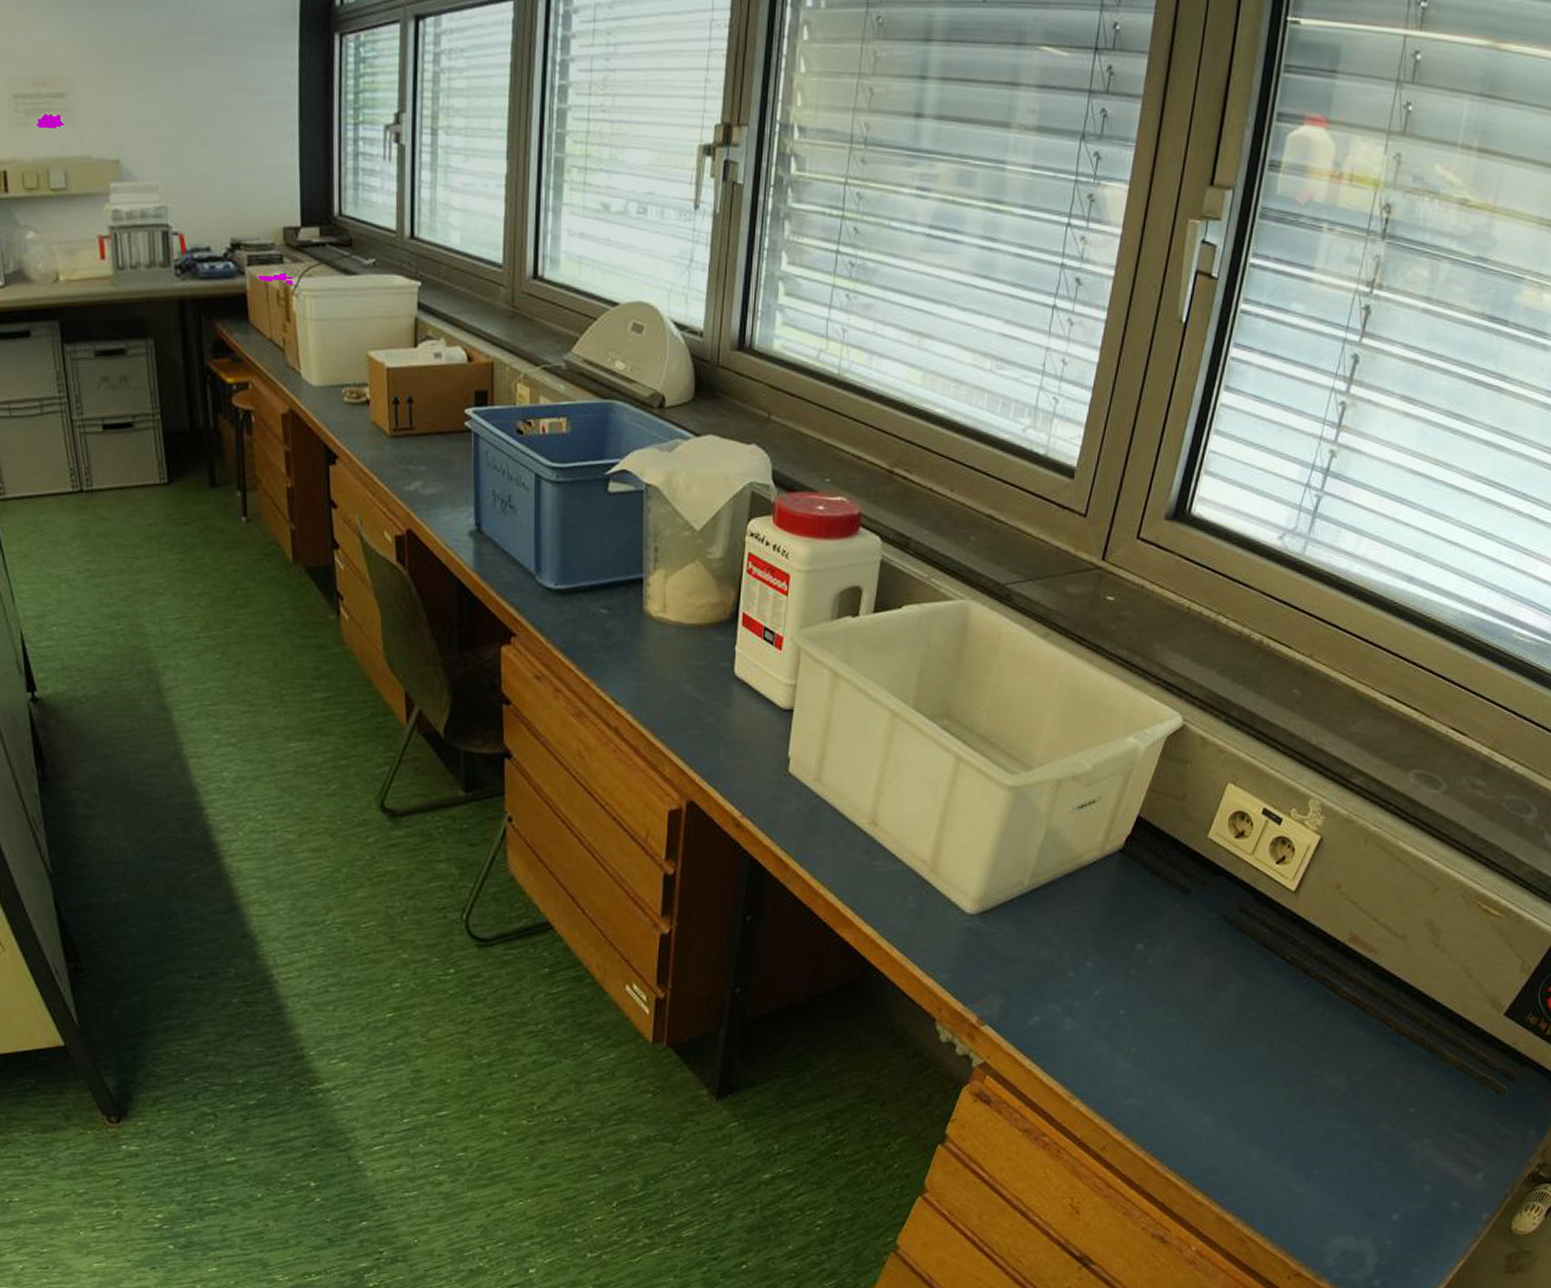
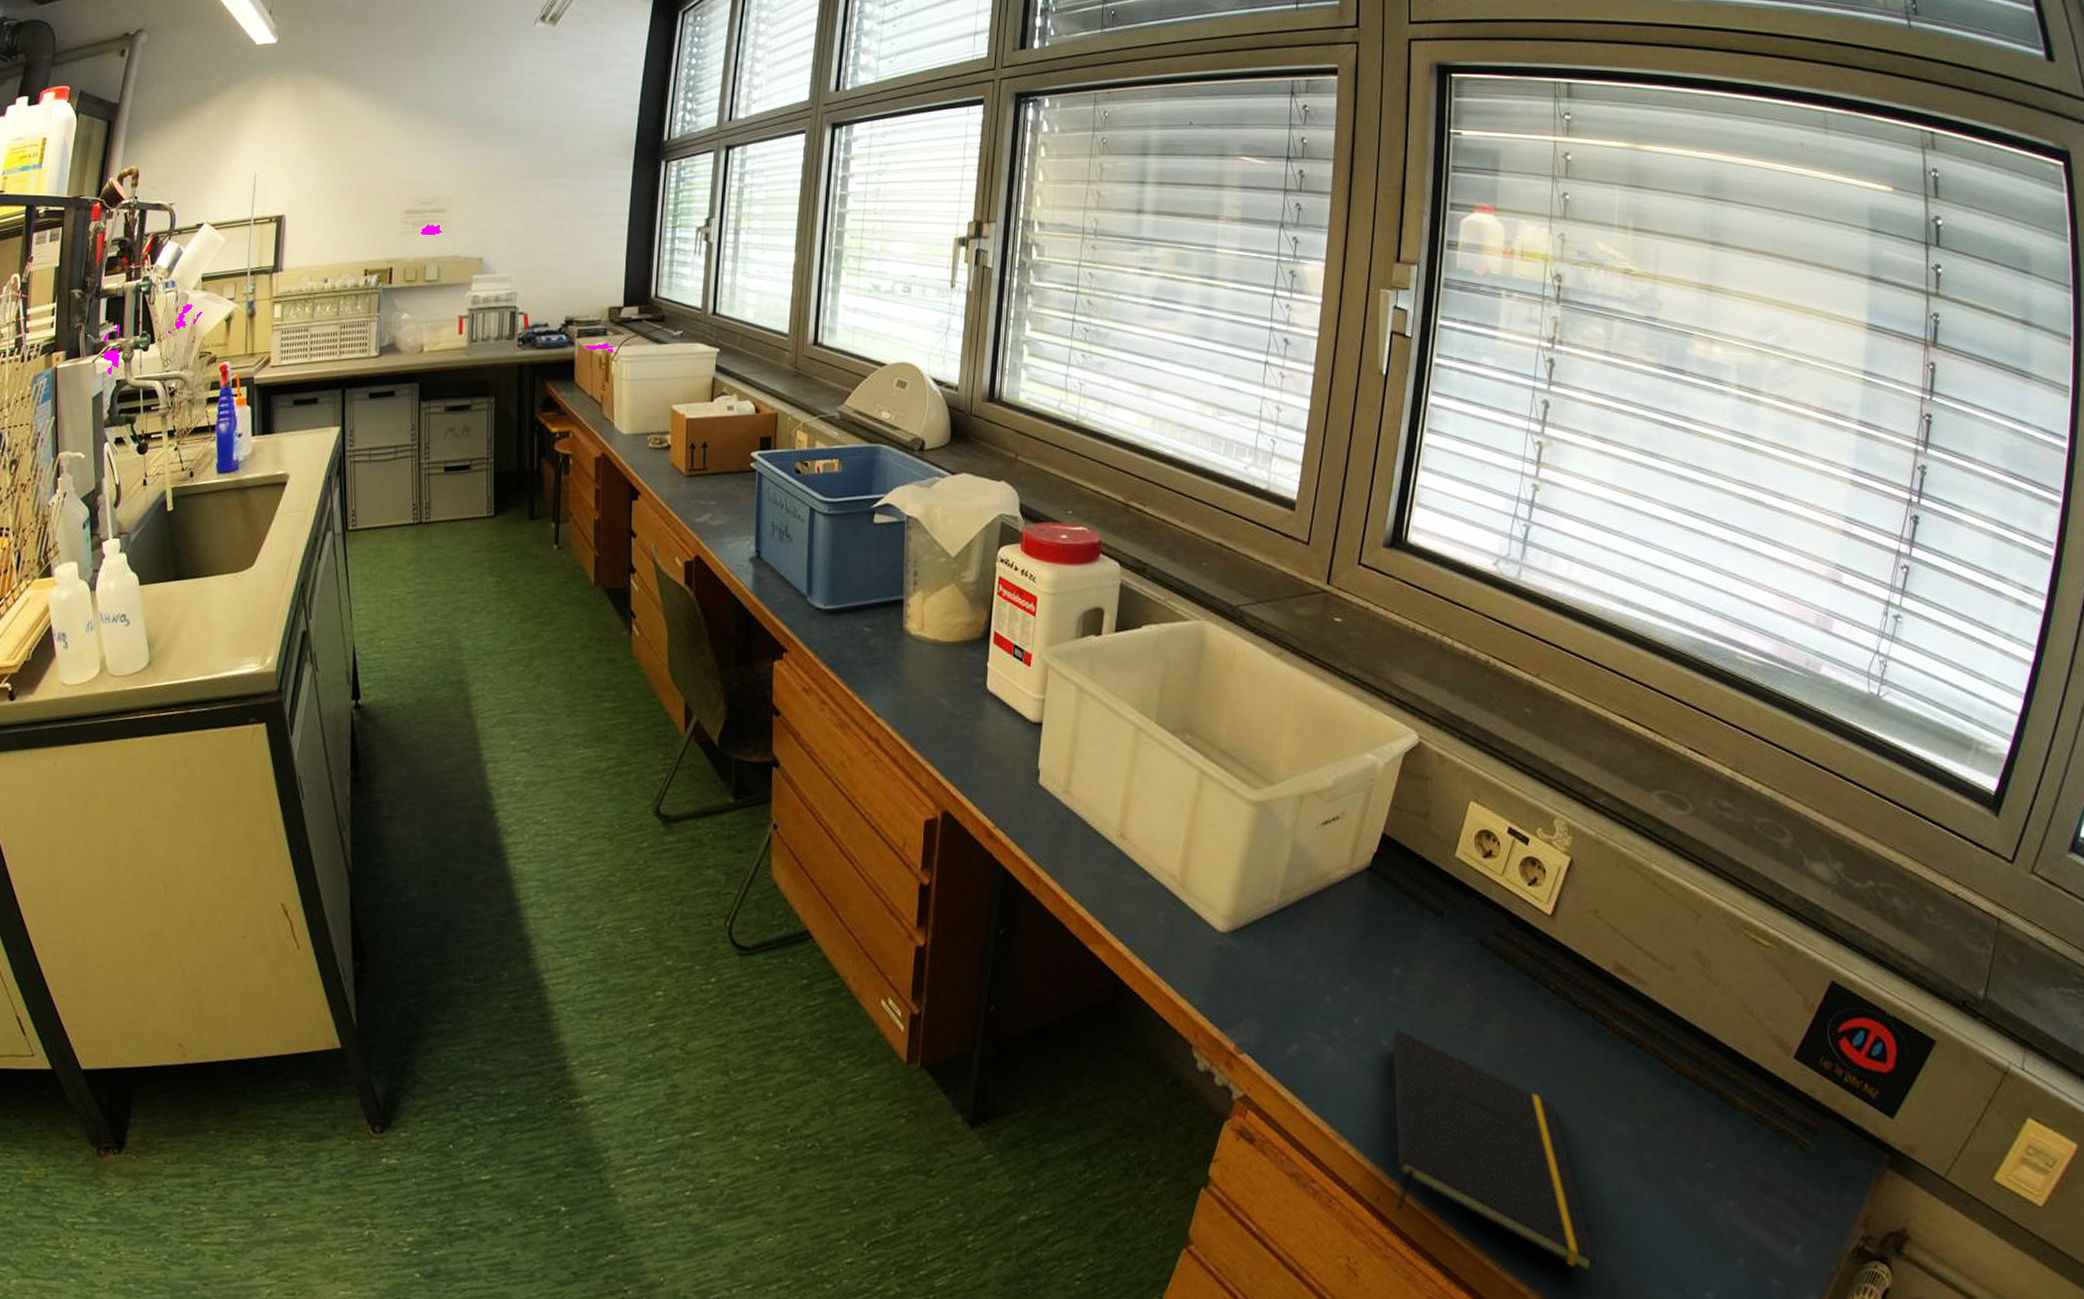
notepad: none [1120,999,1298,1204] -> present [1392,1028,1596,1275]

